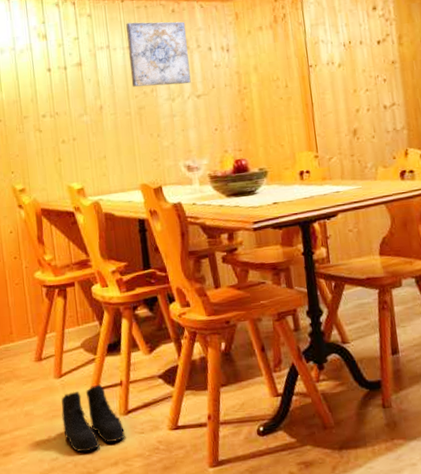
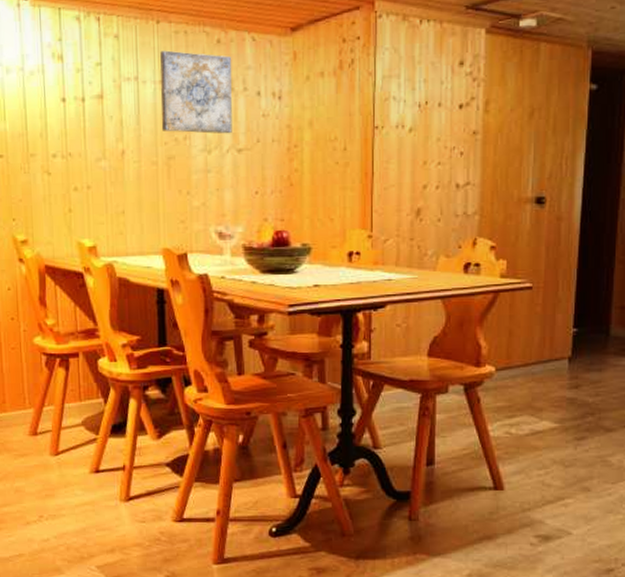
boots: present [61,384,125,453] -> none [56,466,124,536]

